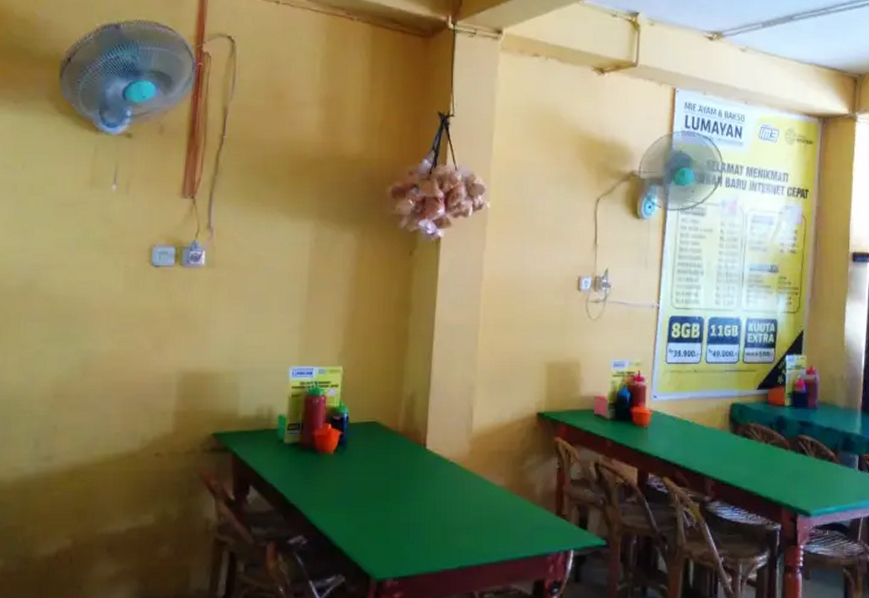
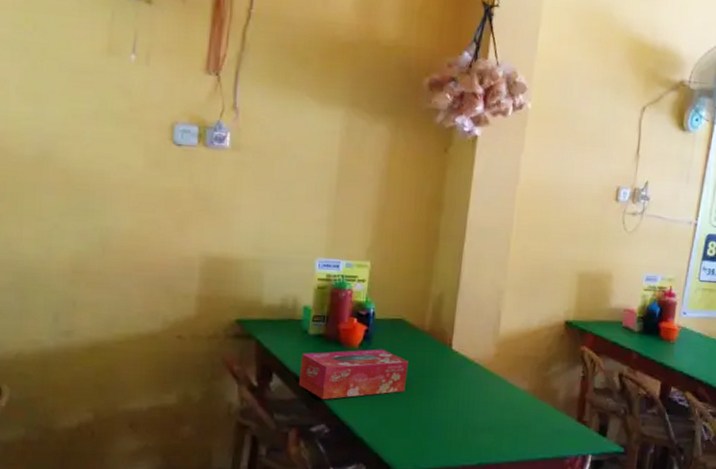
tissue box: none [275,453,384,510] -> present [298,349,408,400]

